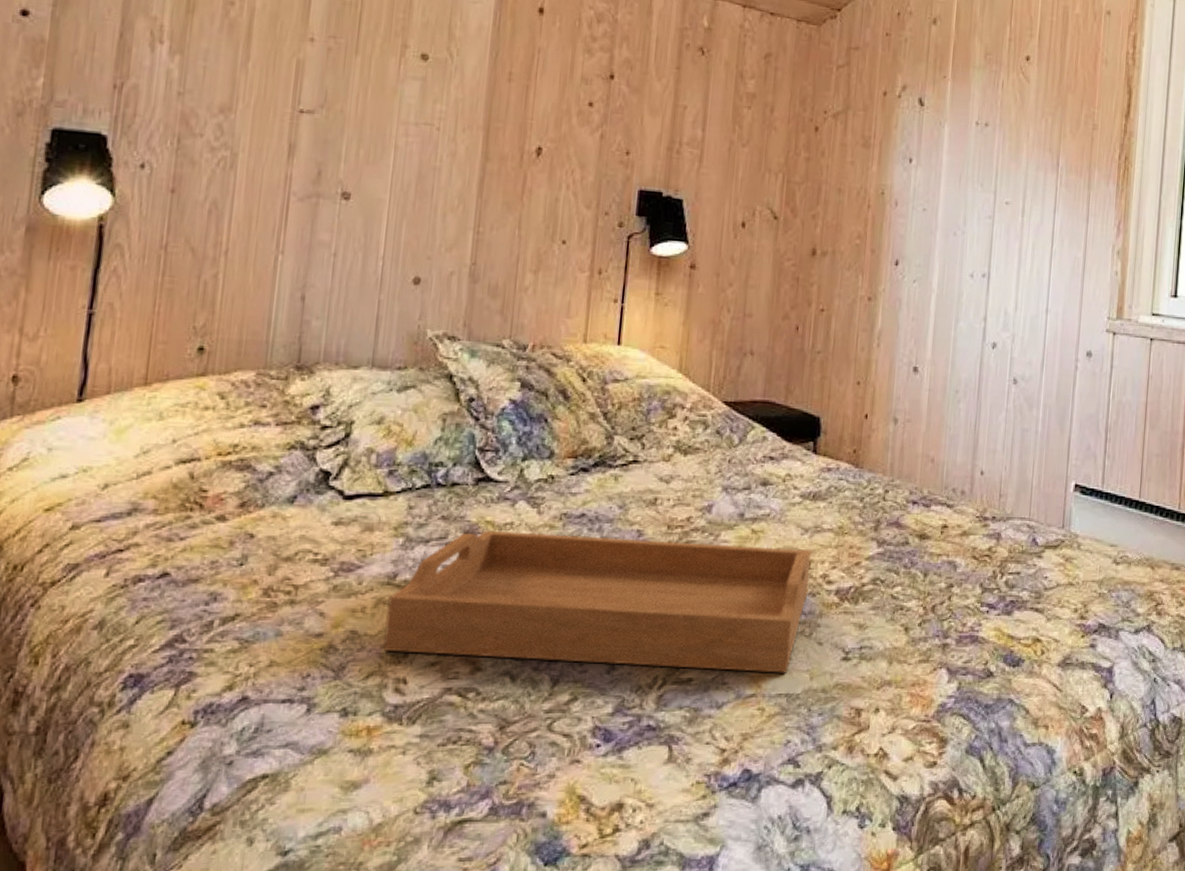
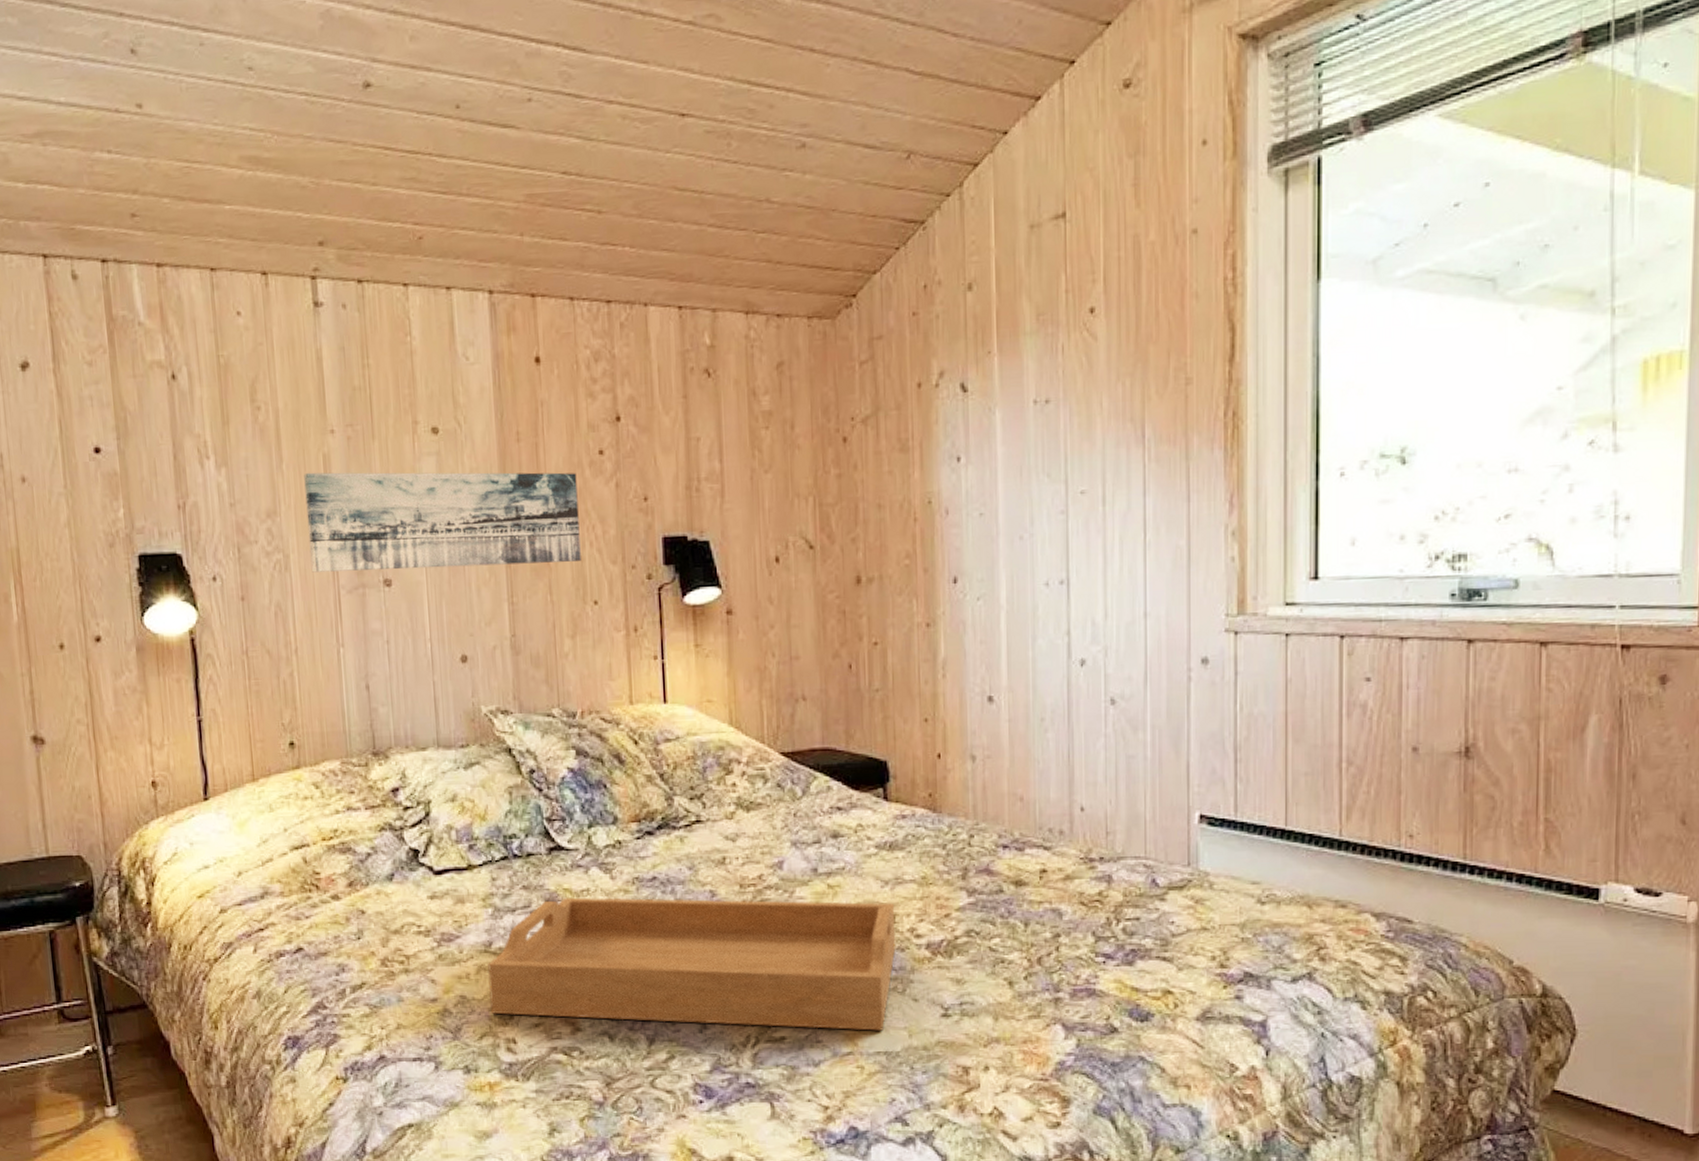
wall art: none [260,75,563,201] -> present [304,472,581,573]

